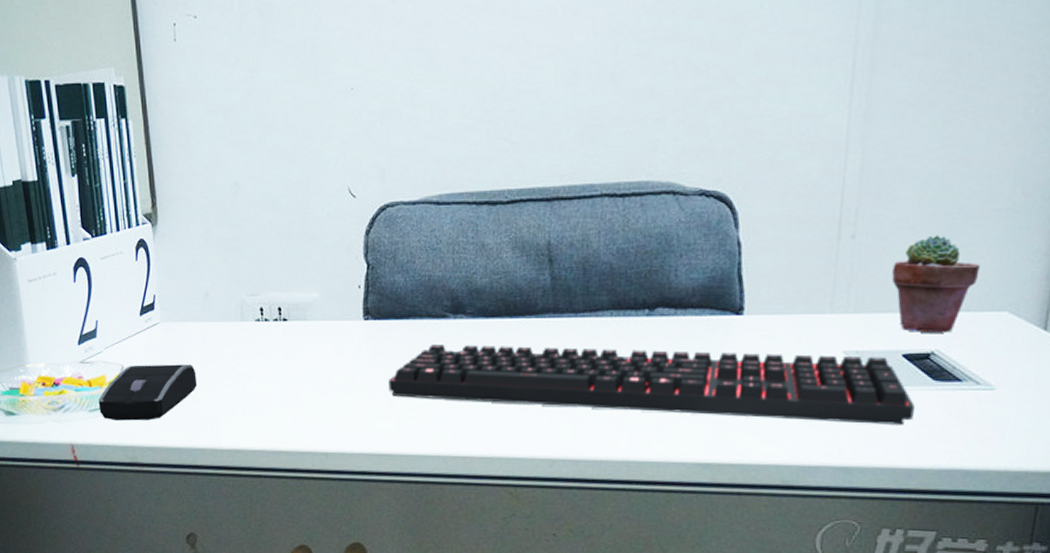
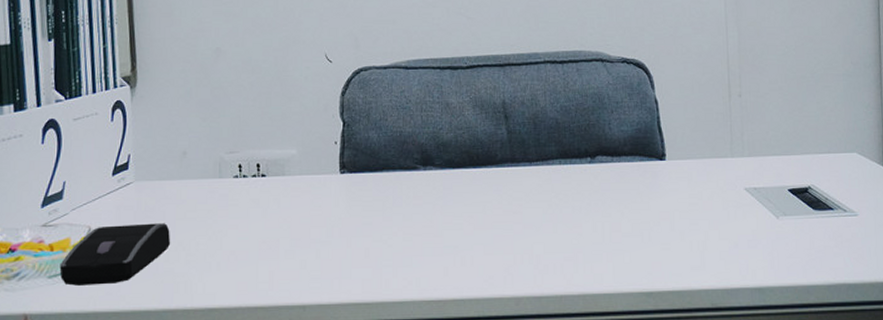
keyboard: present [388,344,915,425] -> none [364,192,804,249]
potted succulent: present [892,235,981,333] -> none [771,94,832,171]

